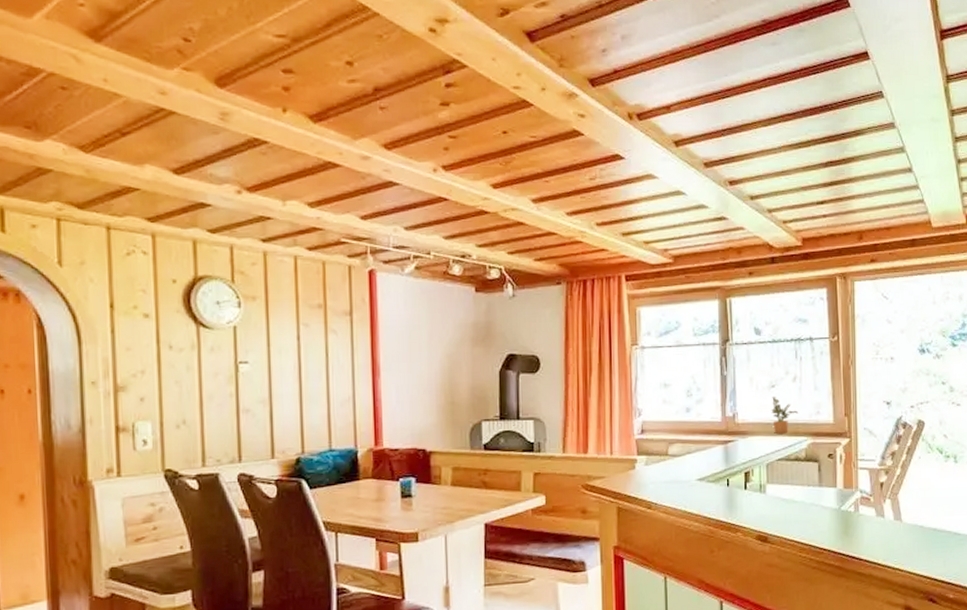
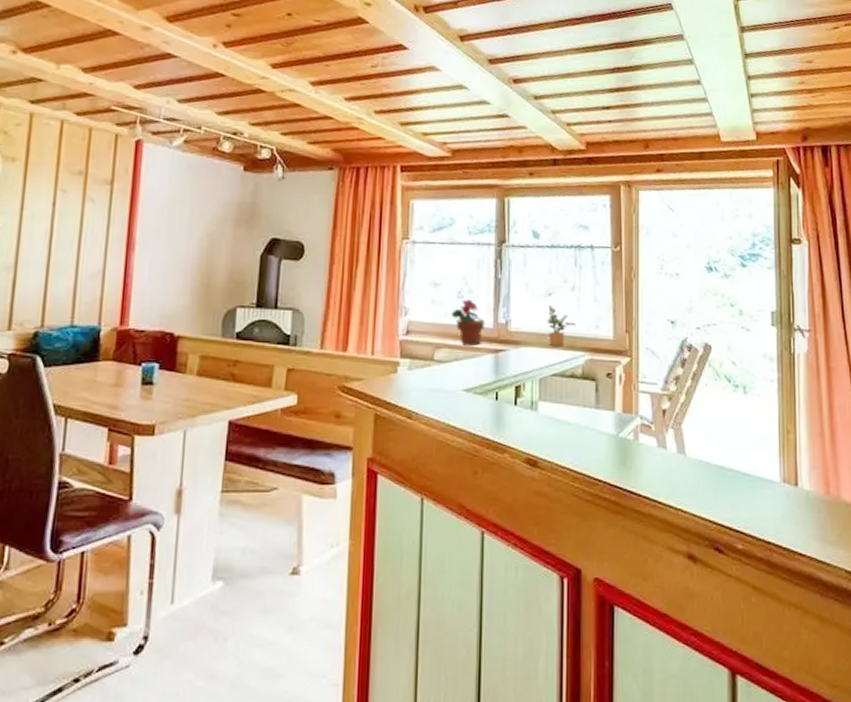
potted flower: none [682,397,714,439] -> present [451,299,486,345]

